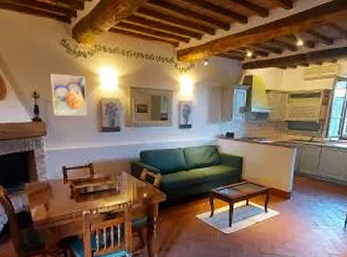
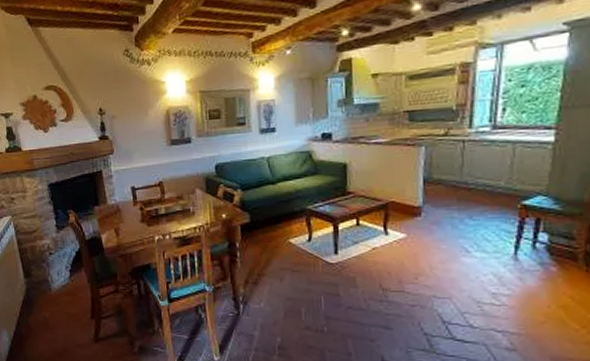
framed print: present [51,73,88,116] -> none [115,86,155,132]

